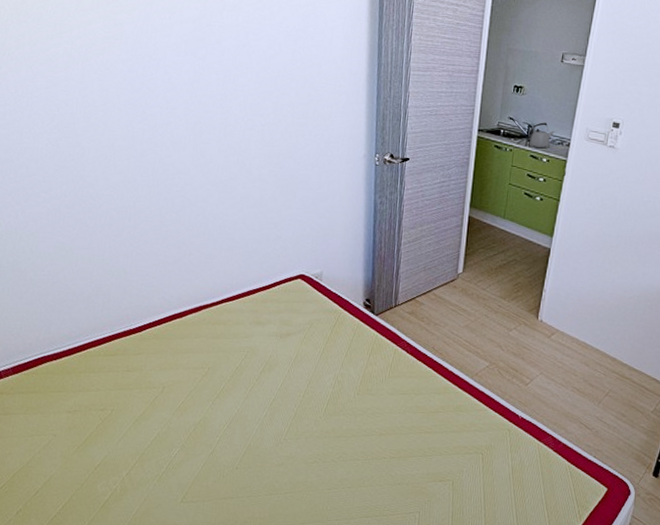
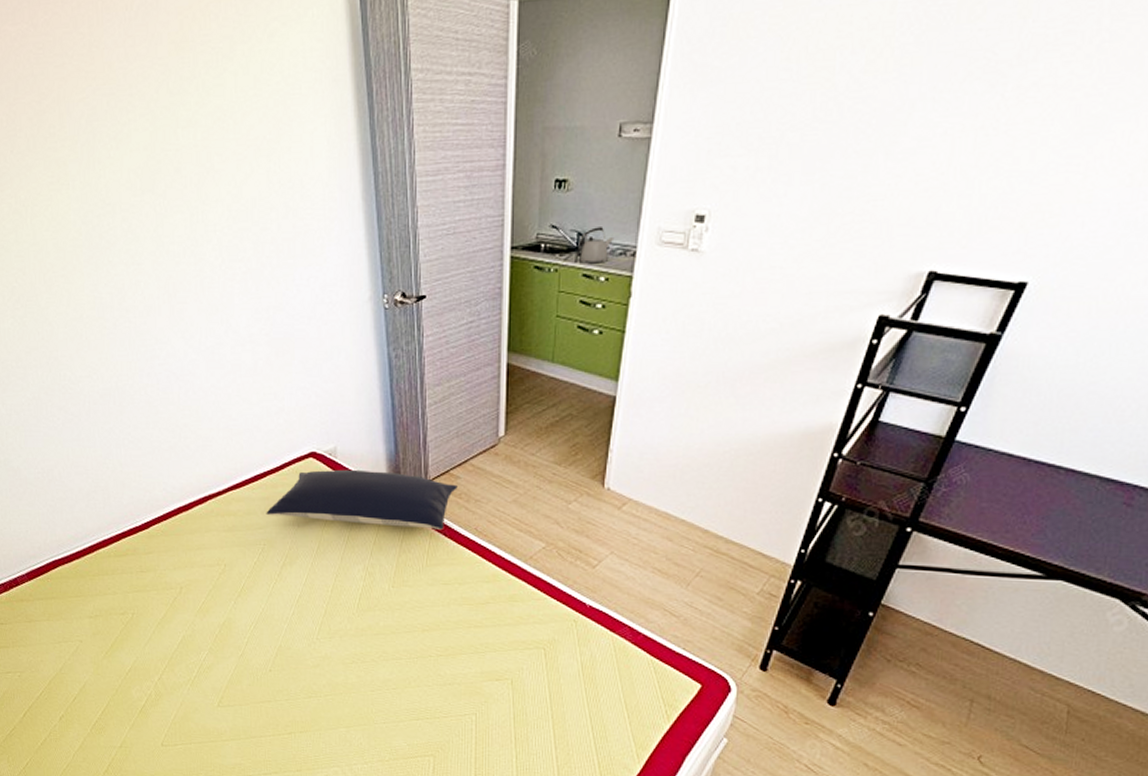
pillow: none [253,290,421,347] -> present [266,469,458,530]

